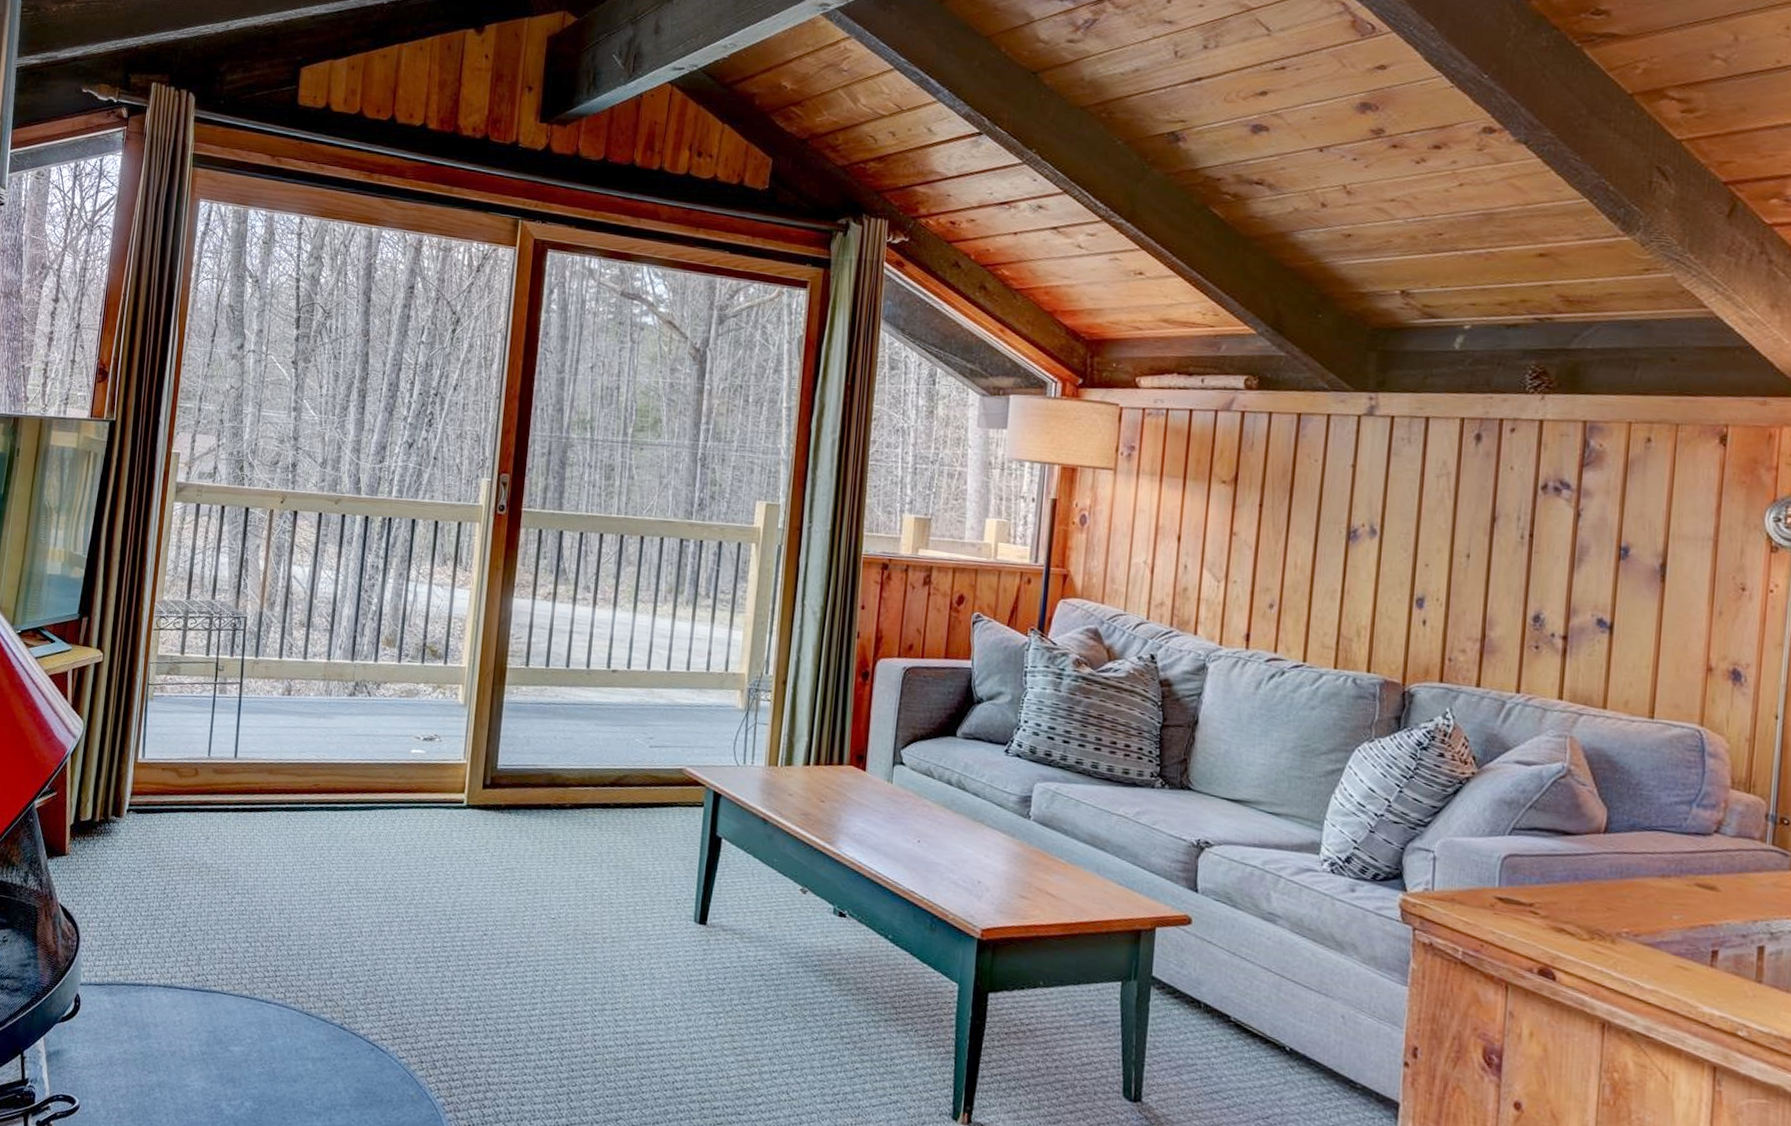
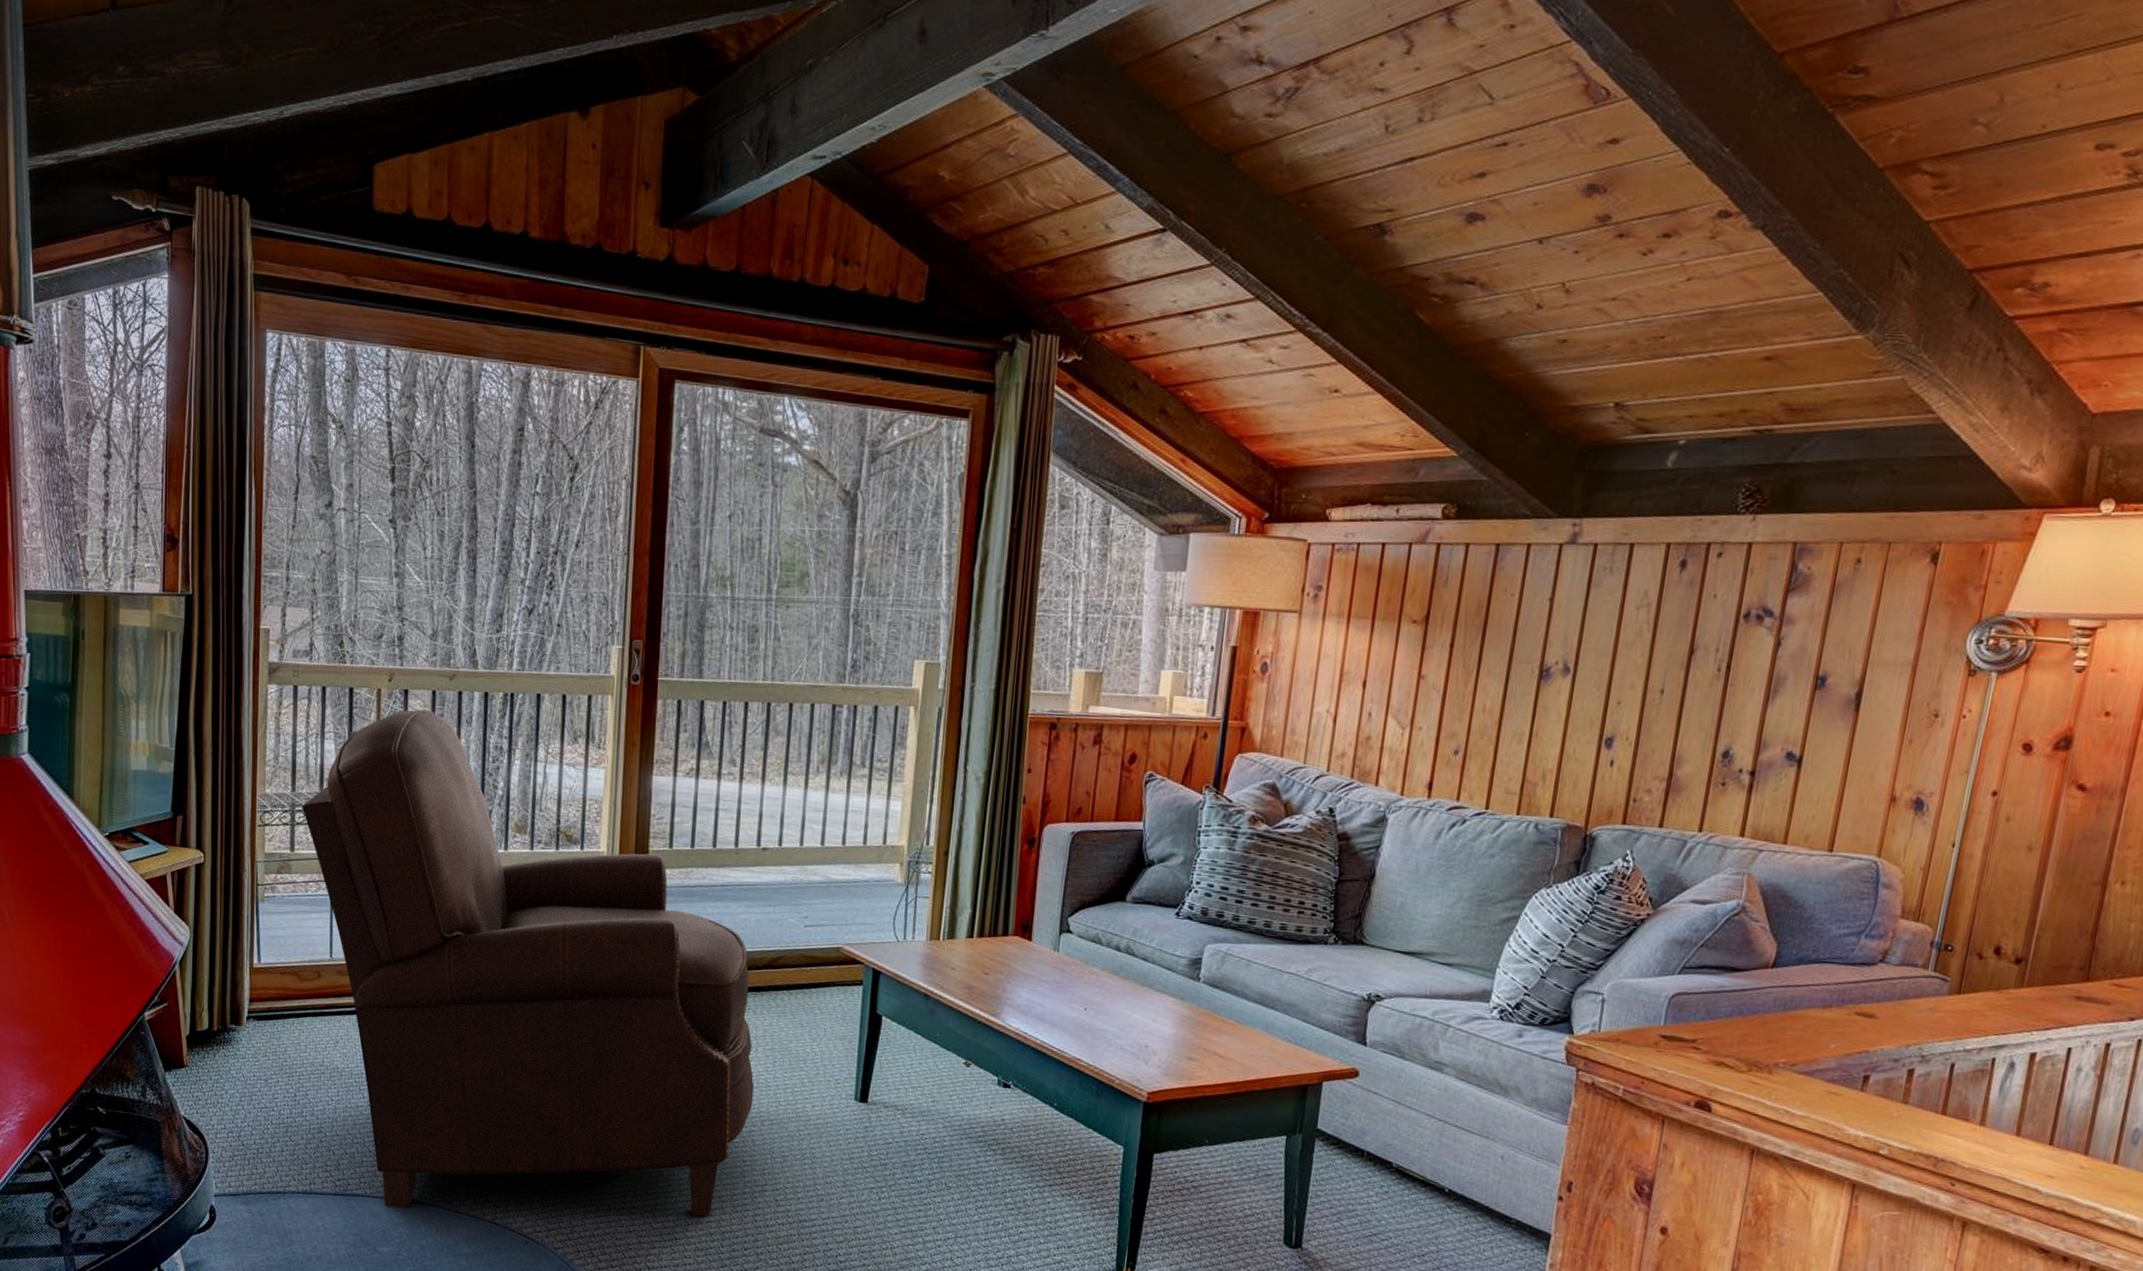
chair: none [194,529,598,1033] -> present [301,709,754,1216]

